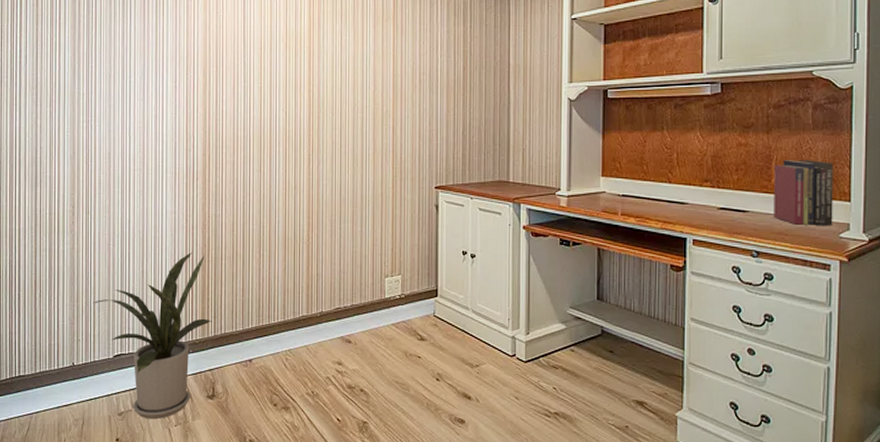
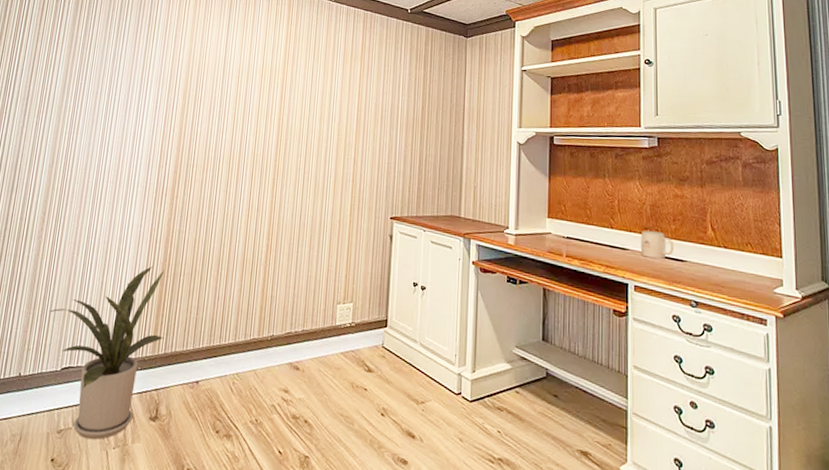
mug: none [700,182,736,212] -> present [640,230,674,260]
books: present [774,160,834,225] -> none [709,213,767,280]

